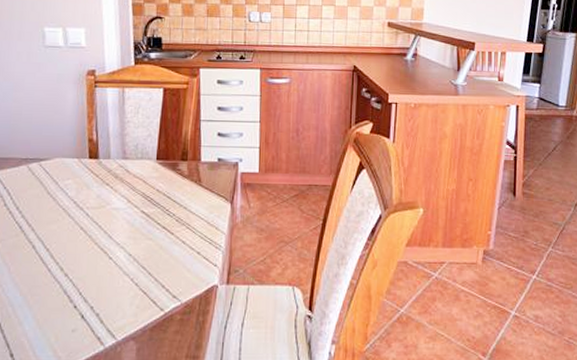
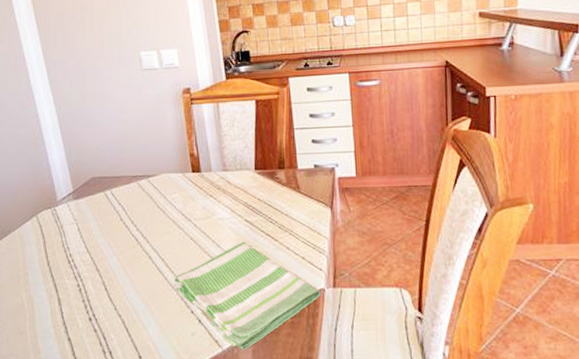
dish towel: none [57,233,214,348] -> present [174,241,321,350]

